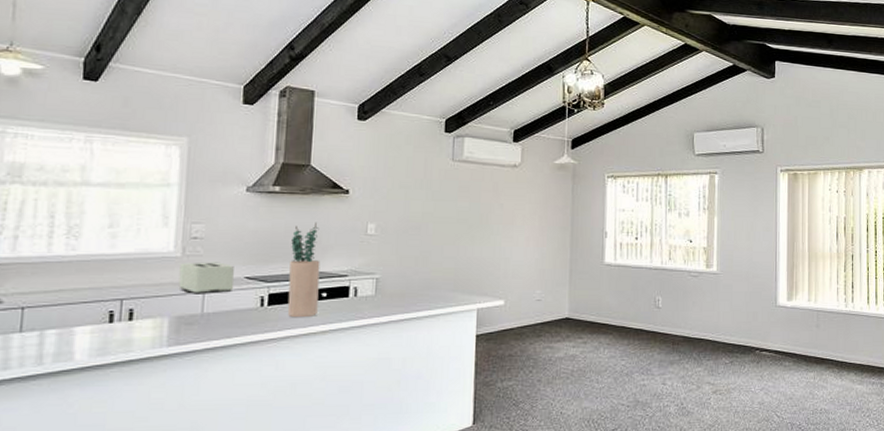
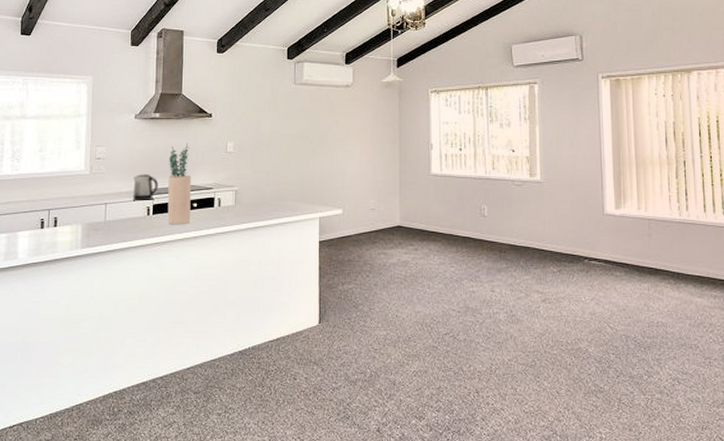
toaster: present [178,262,235,294] -> none [88,178,128,205]
kettle: none [241,258,277,290] -> present [133,174,159,201]

